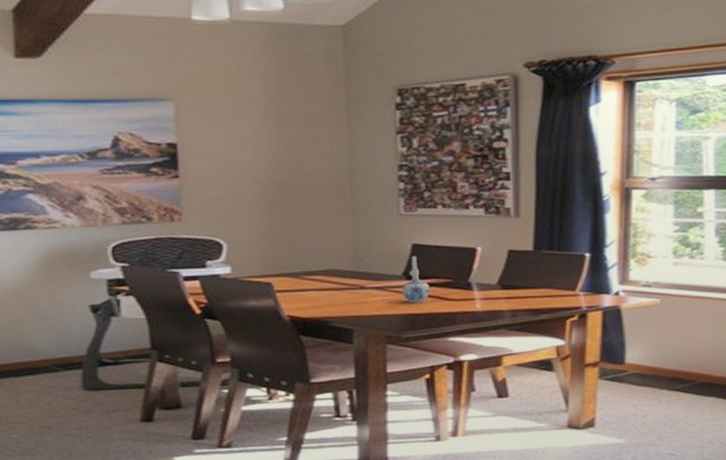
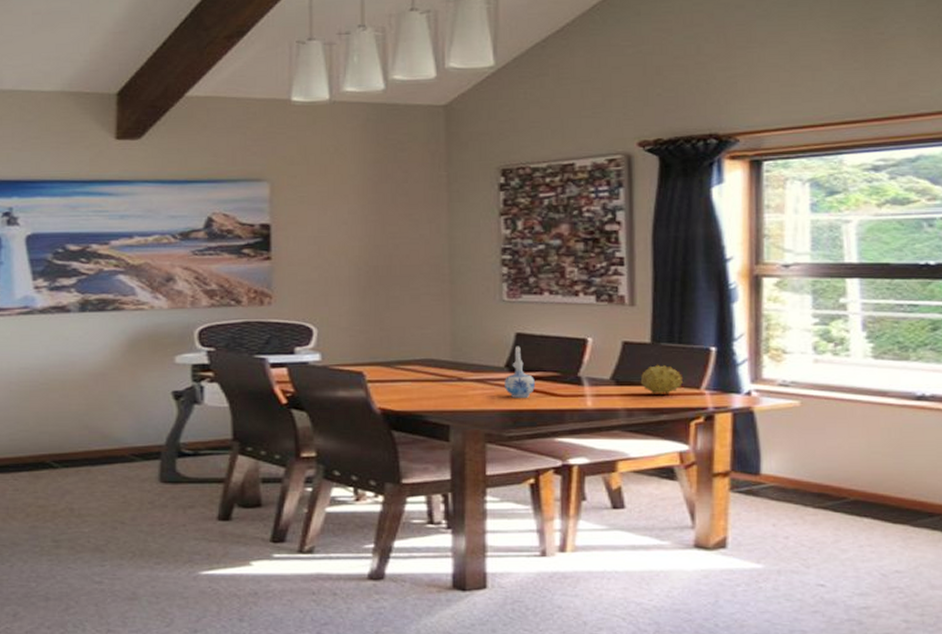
fruit: none [523,269,561,298] -> present [640,364,684,396]

